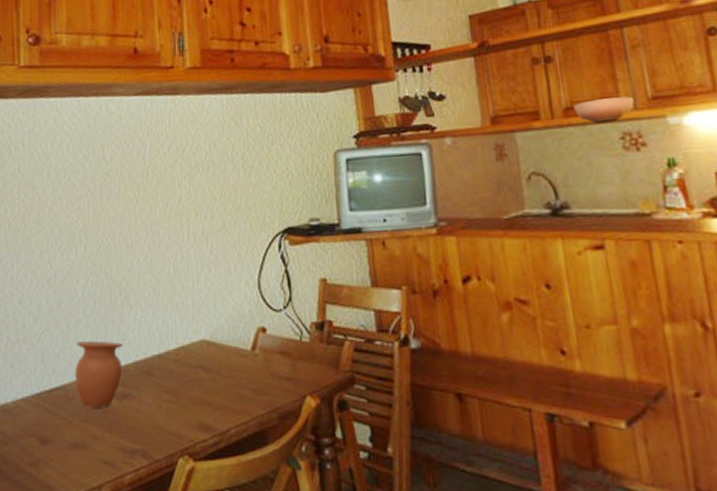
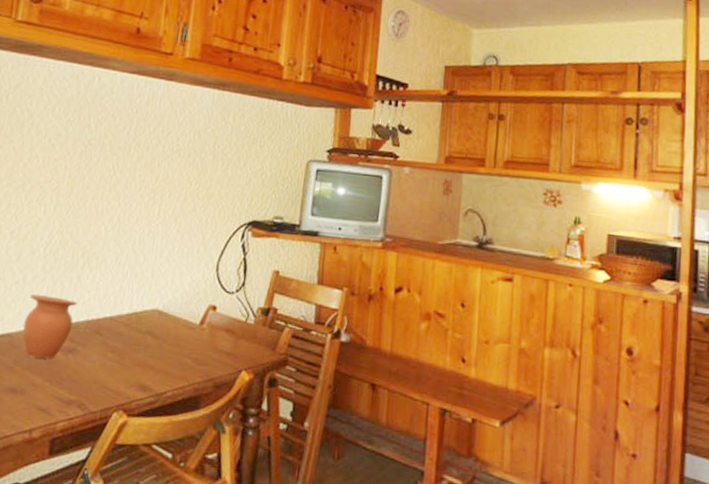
bowl: present [572,96,634,124] -> none [512,158,560,180]

